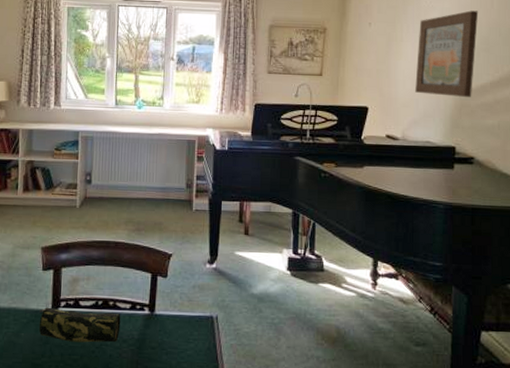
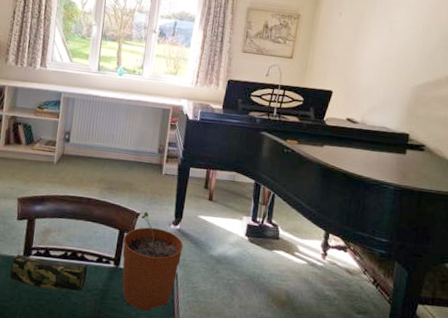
plant pot: none [156,251,221,359] -> present [122,211,183,312]
wall art: present [415,10,479,97] -> none [377,9,441,89]

